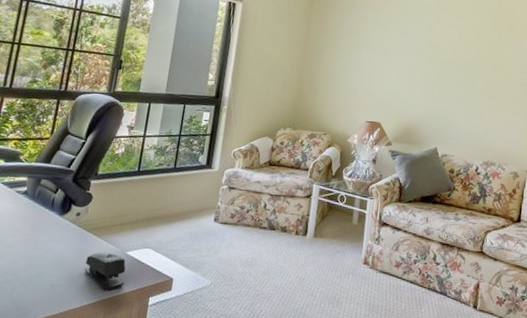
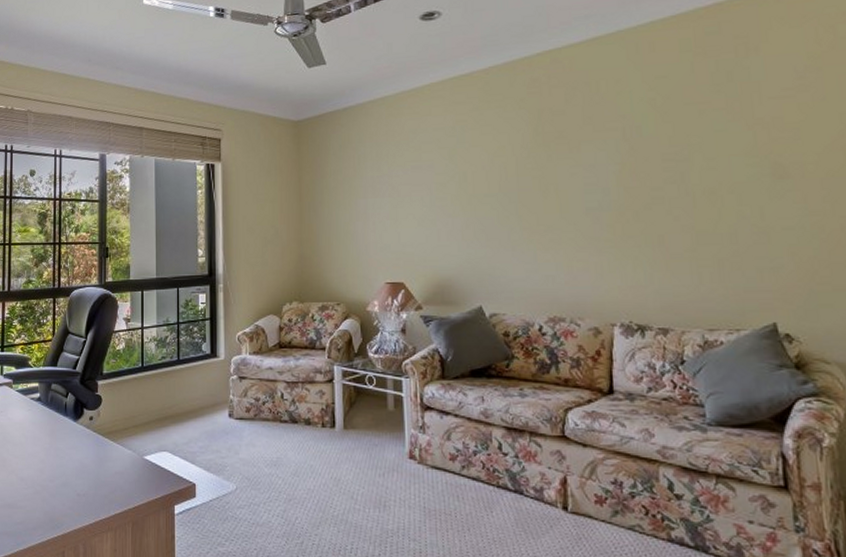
stapler: present [84,251,126,289] -> none [106,457,146,498]

